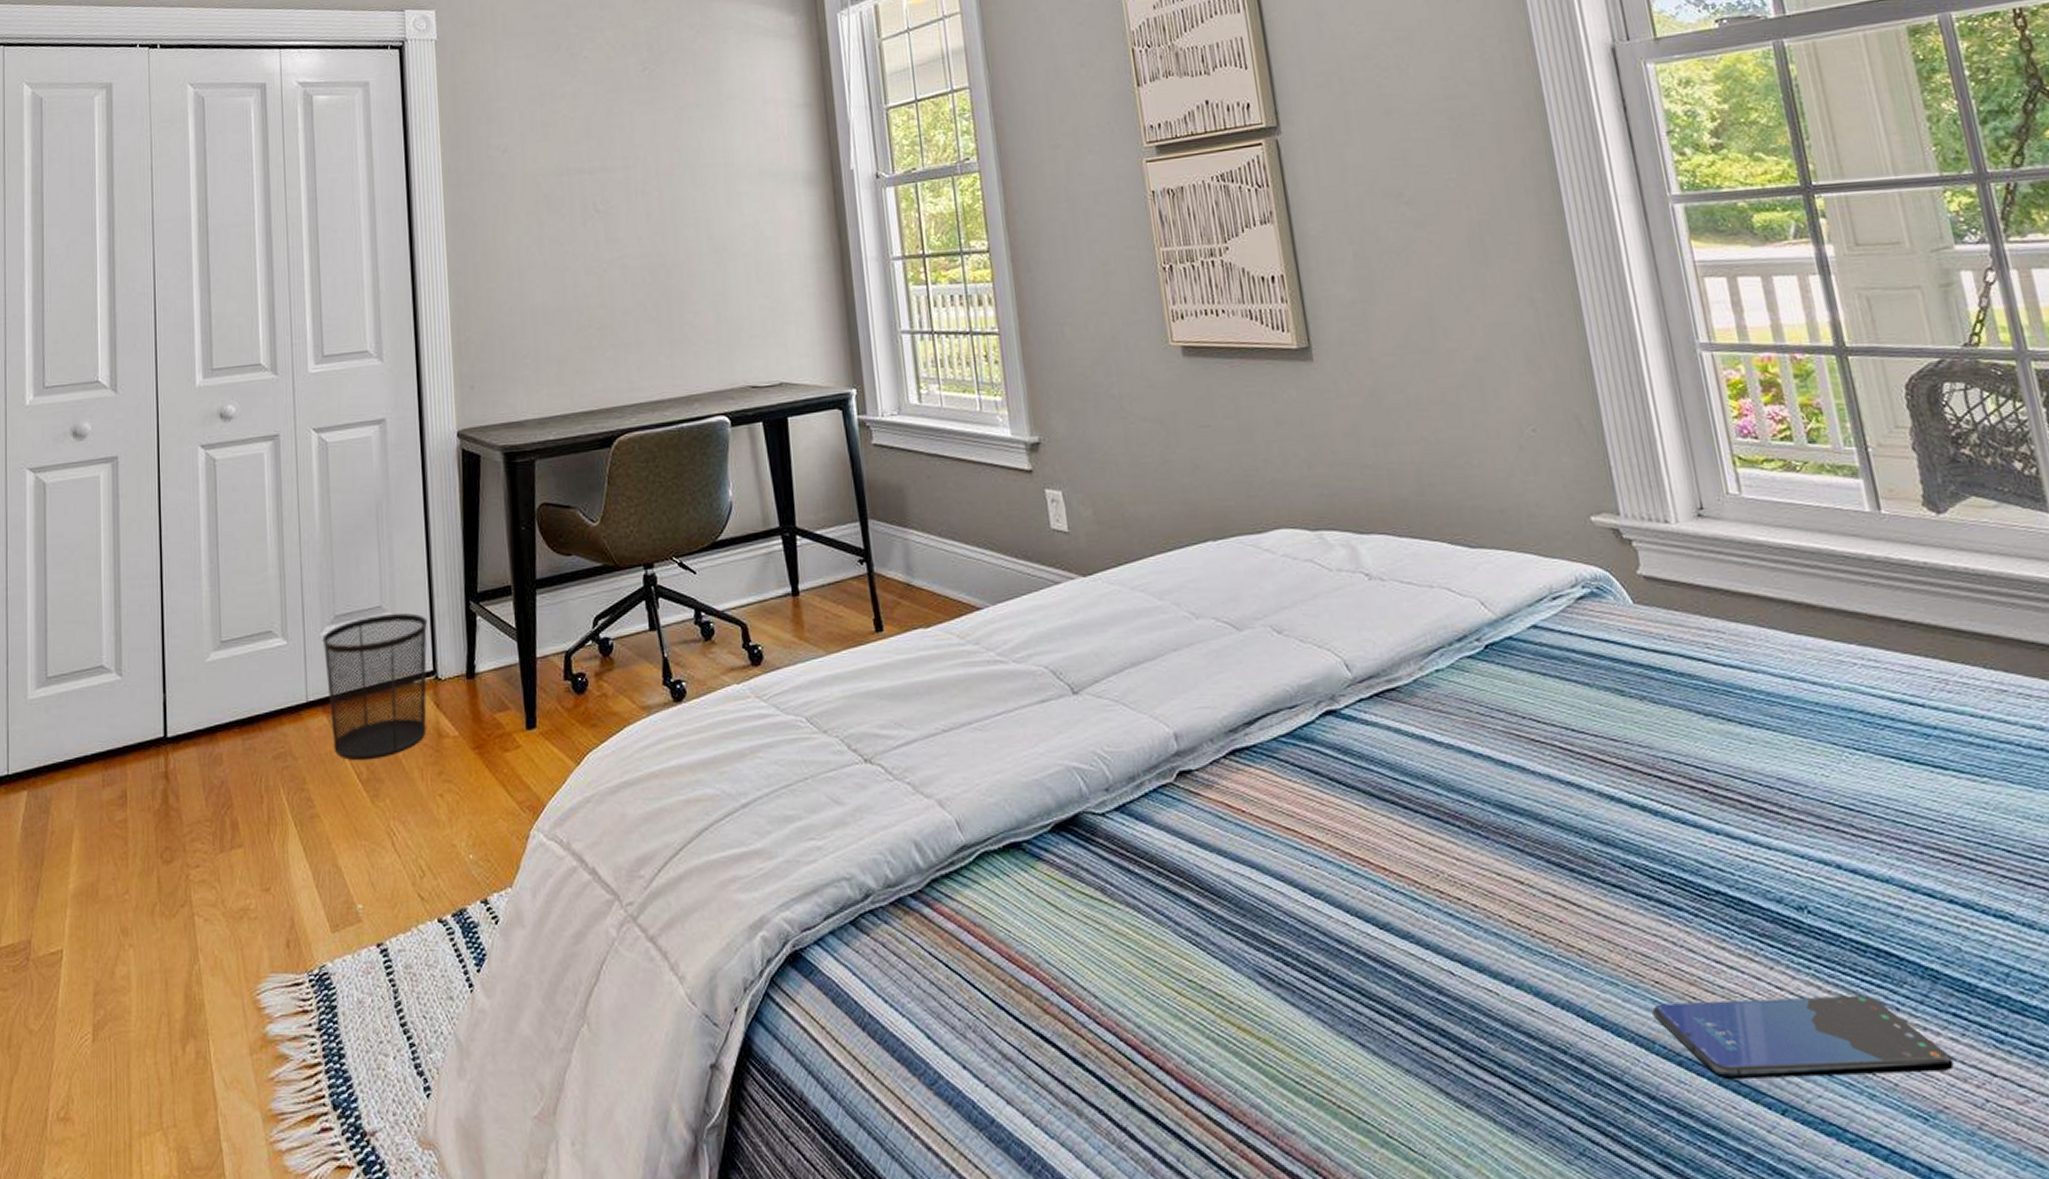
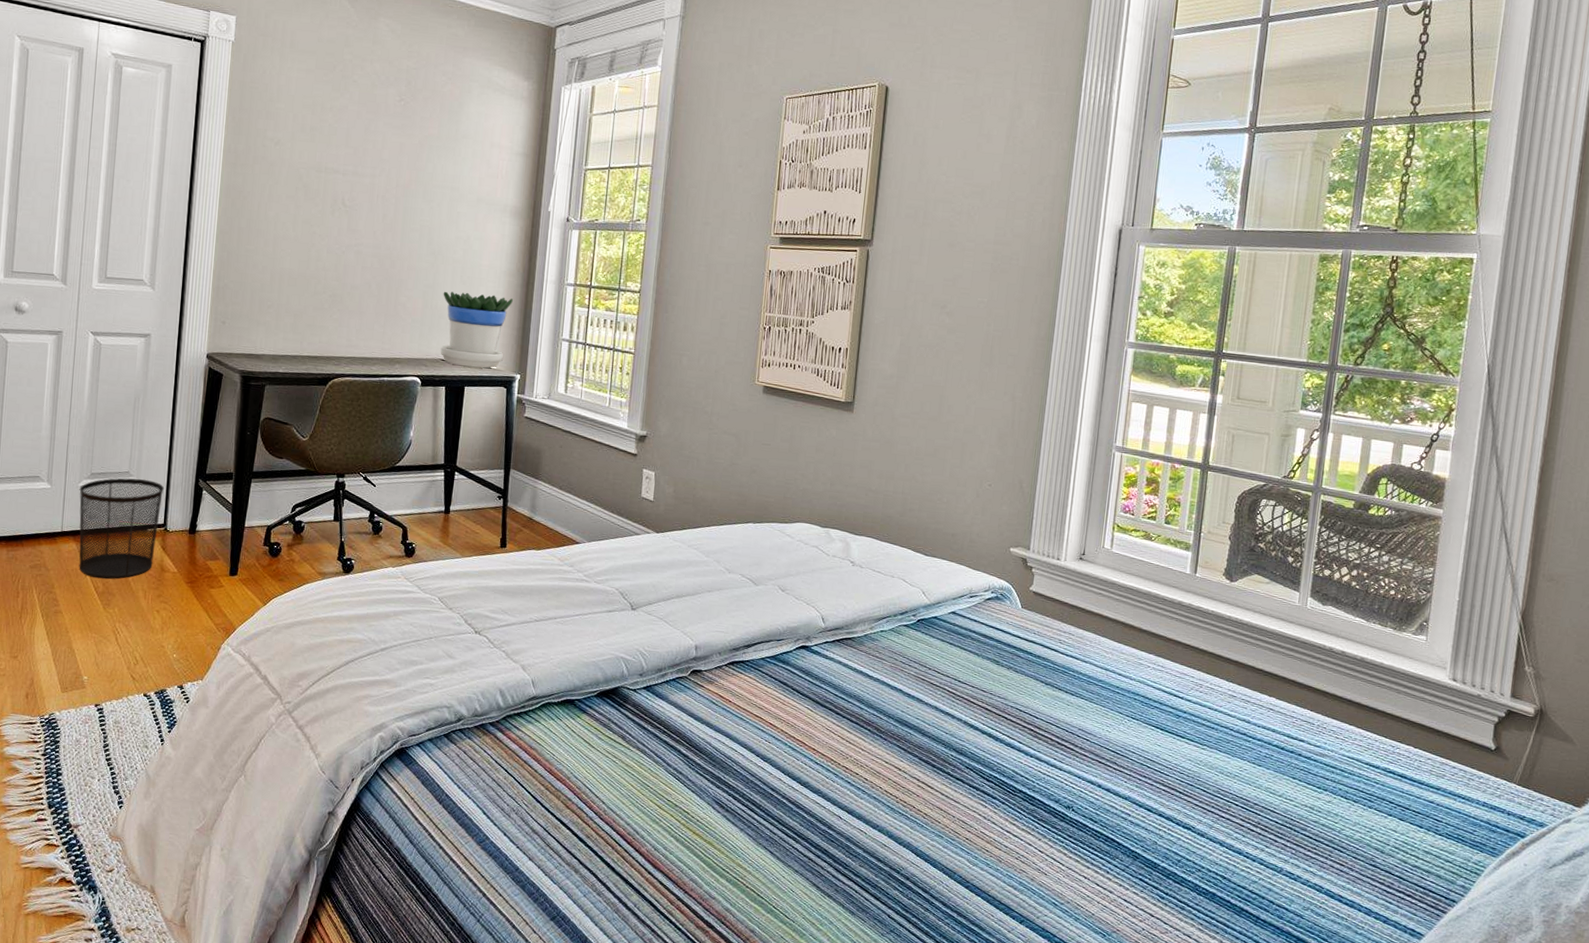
flowerpot: none [738,289,831,391] -> present [440,291,513,369]
smartphone: present [1652,995,1954,1081] -> none [959,851,1131,911]

